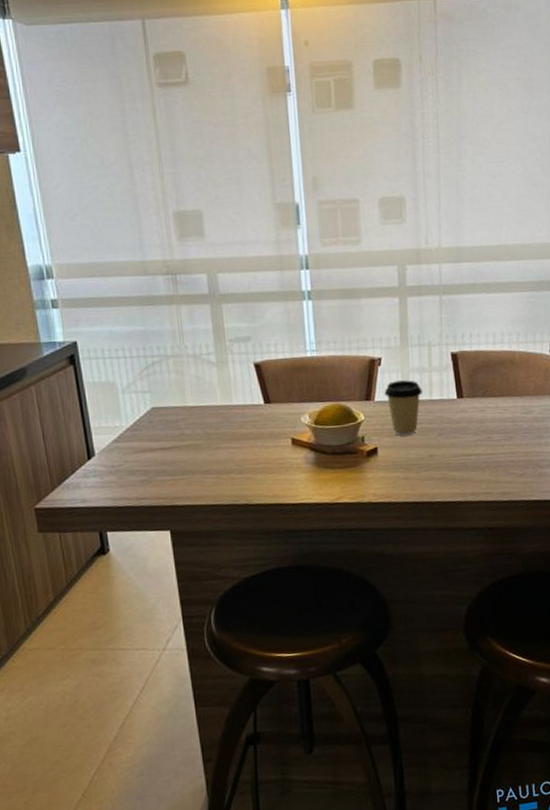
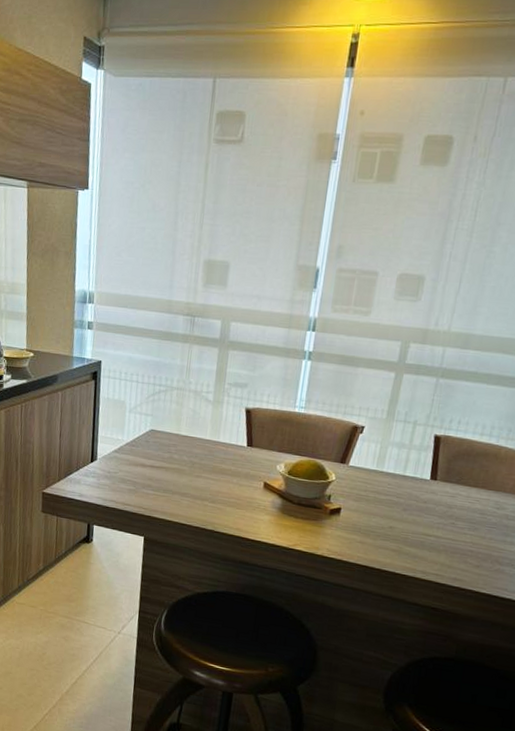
coffee cup: present [384,380,422,436] -> none [359,450,397,504]

